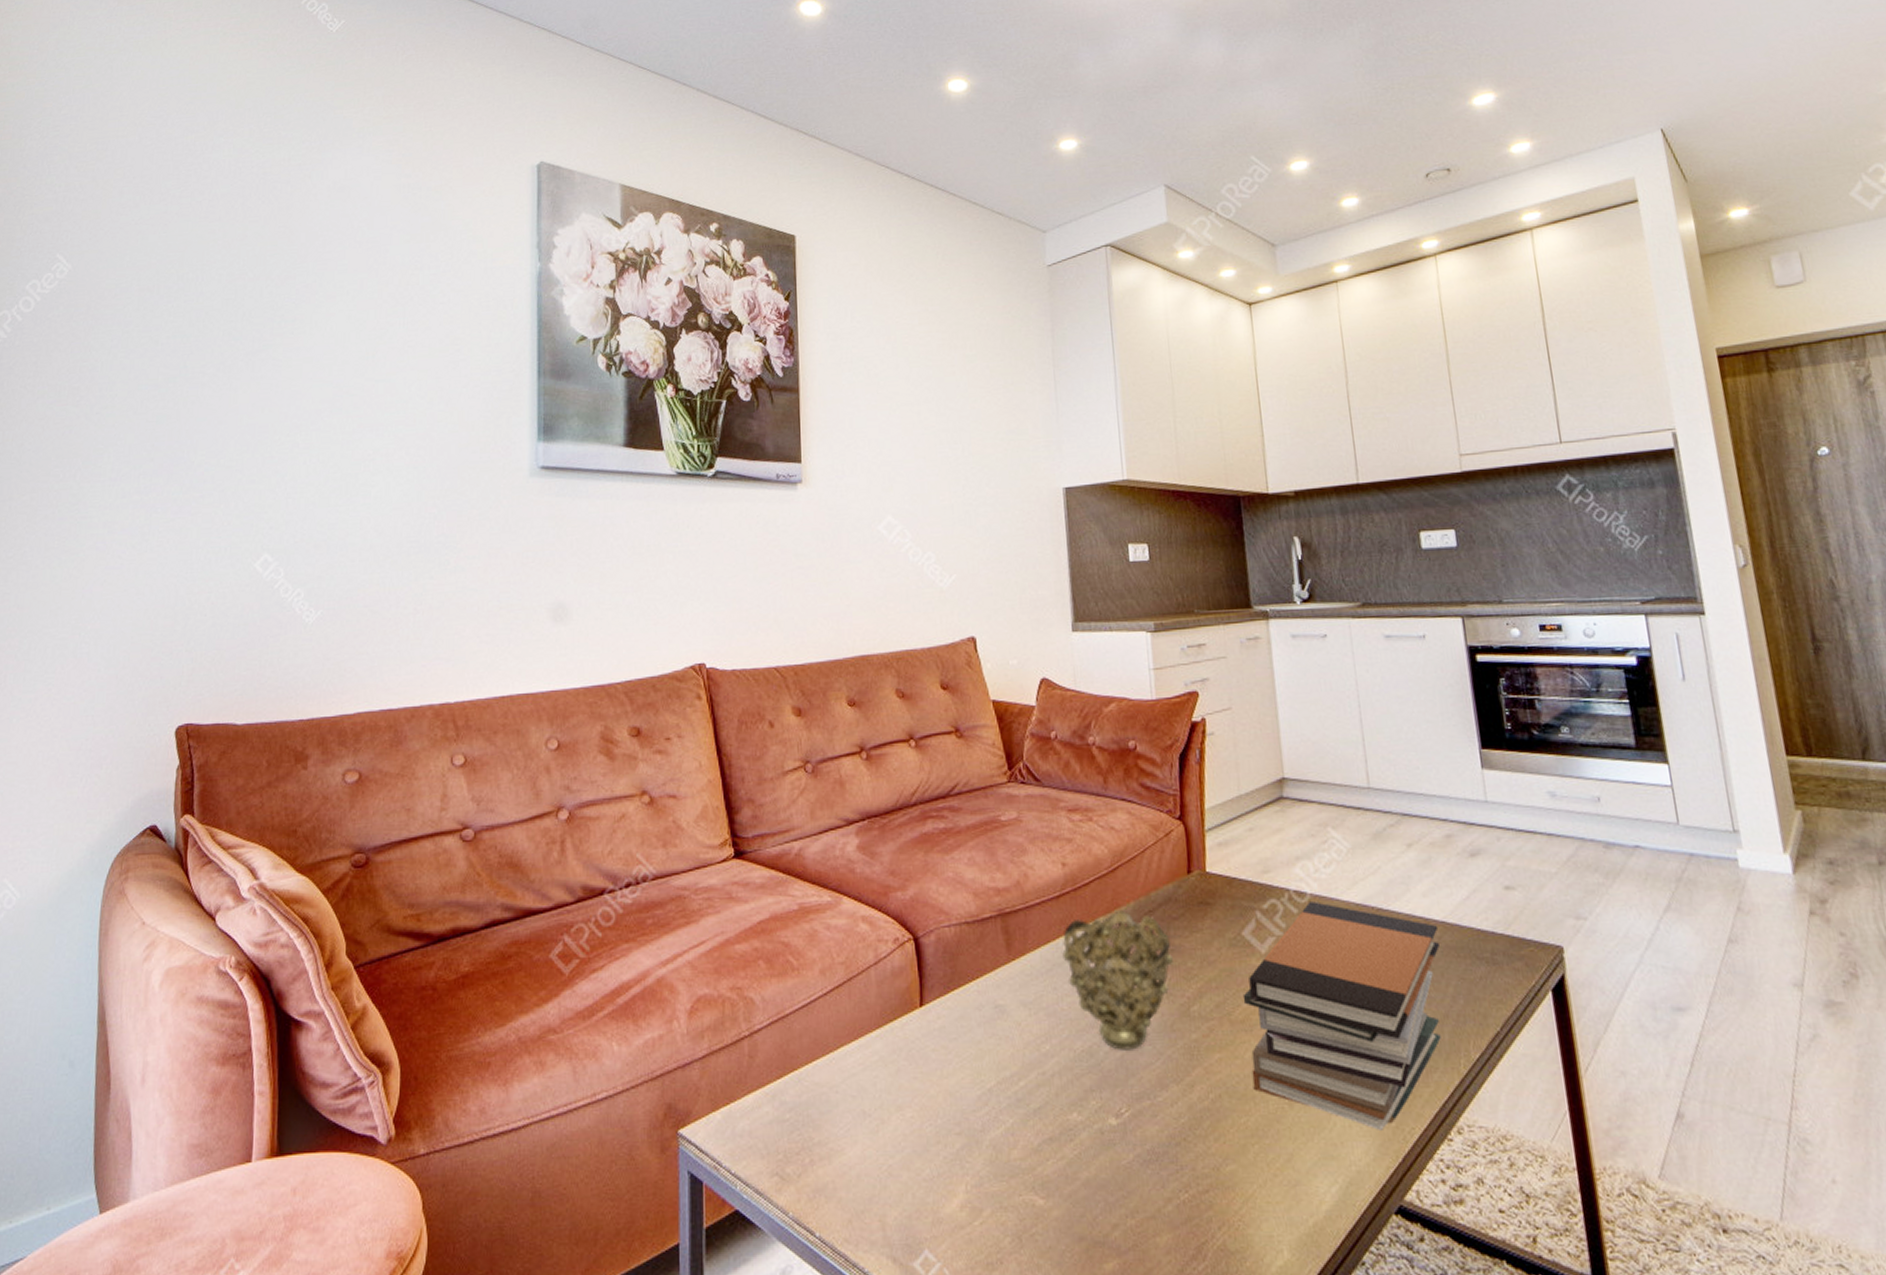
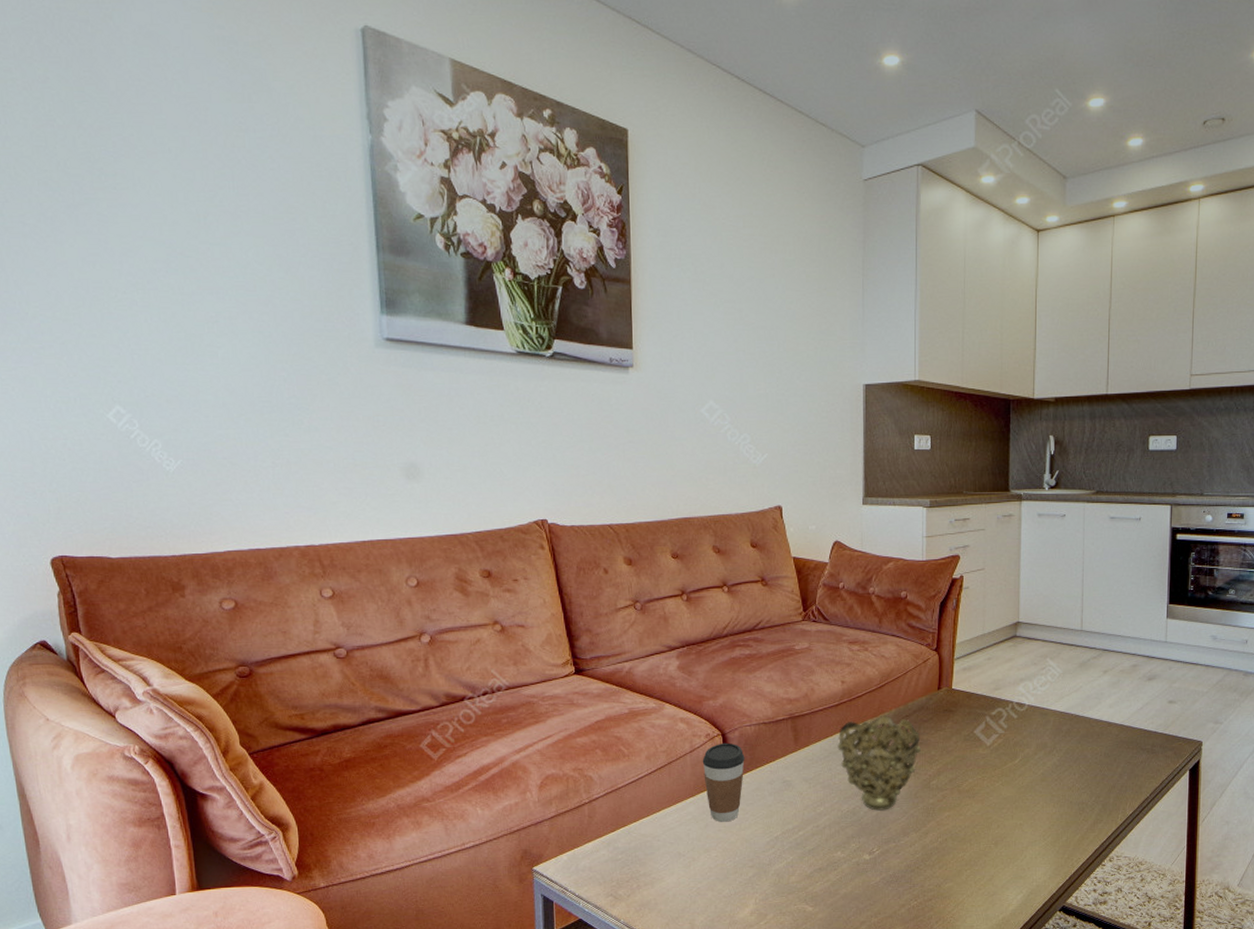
coffee cup: none [890,950,945,1066] -> present [702,742,745,822]
book stack: present [1242,901,1441,1130] -> none [970,710,1117,860]

